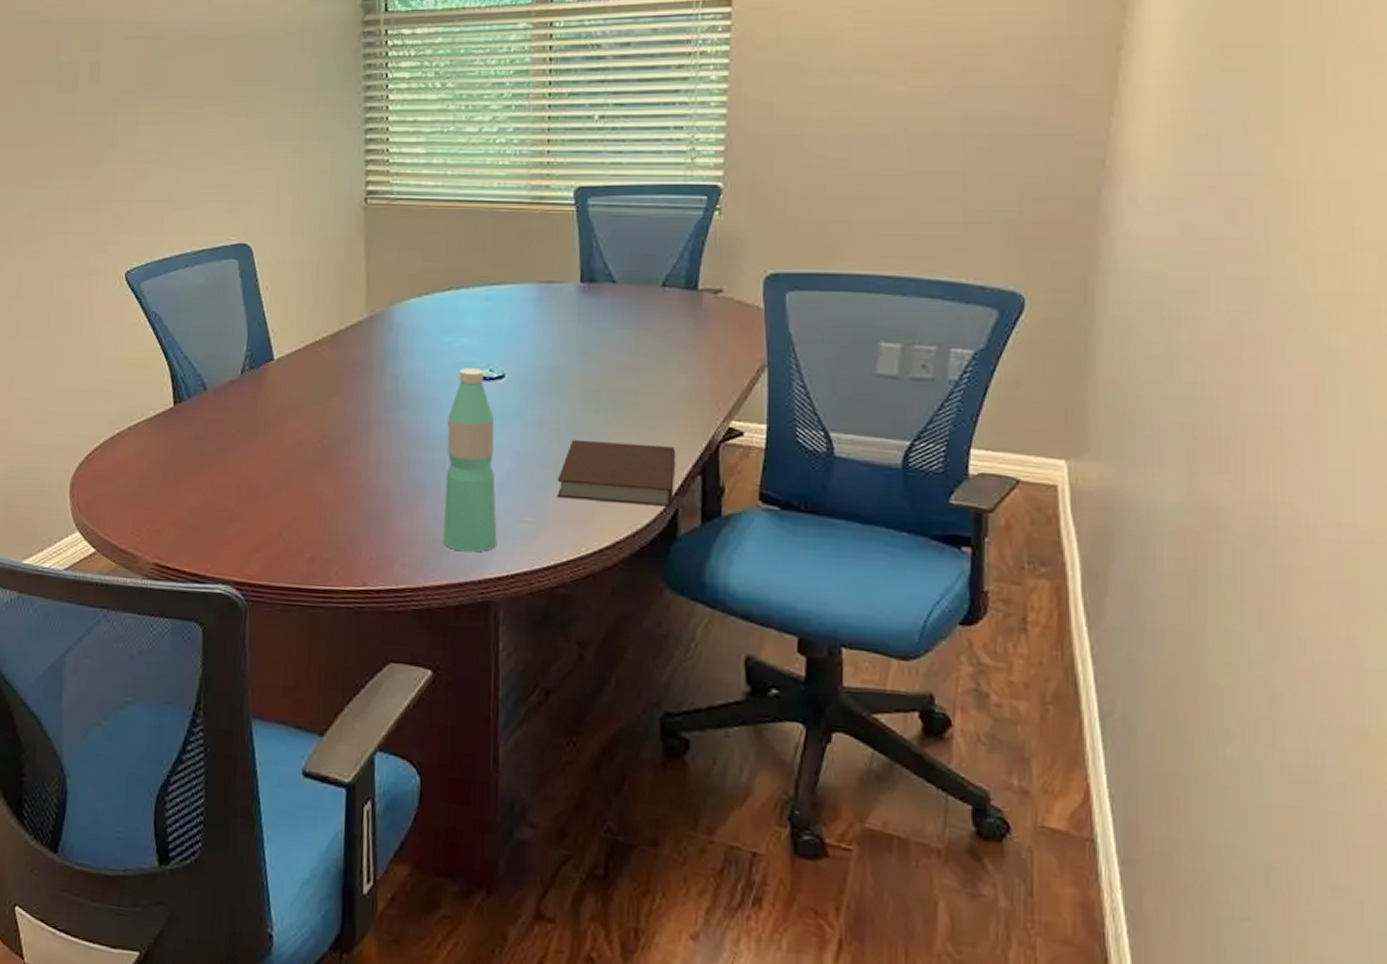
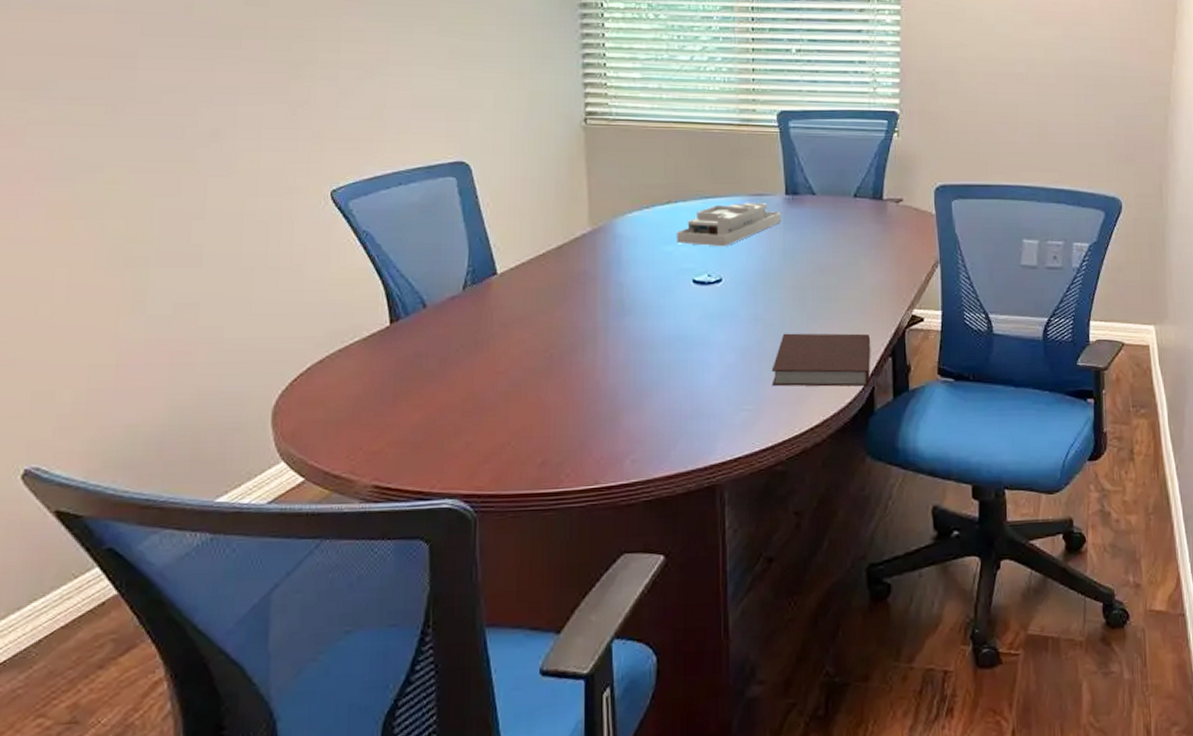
water bottle: present [443,368,497,553] -> none [670,274,720,443]
desk organizer: none [456,290,575,340] -> present [676,202,781,247]

